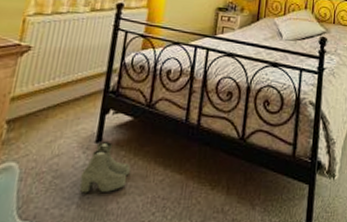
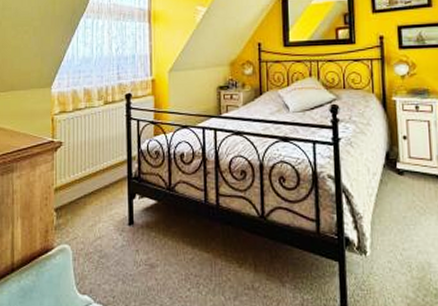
boots: present [79,140,131,193] -> none [122,223,162,271]

